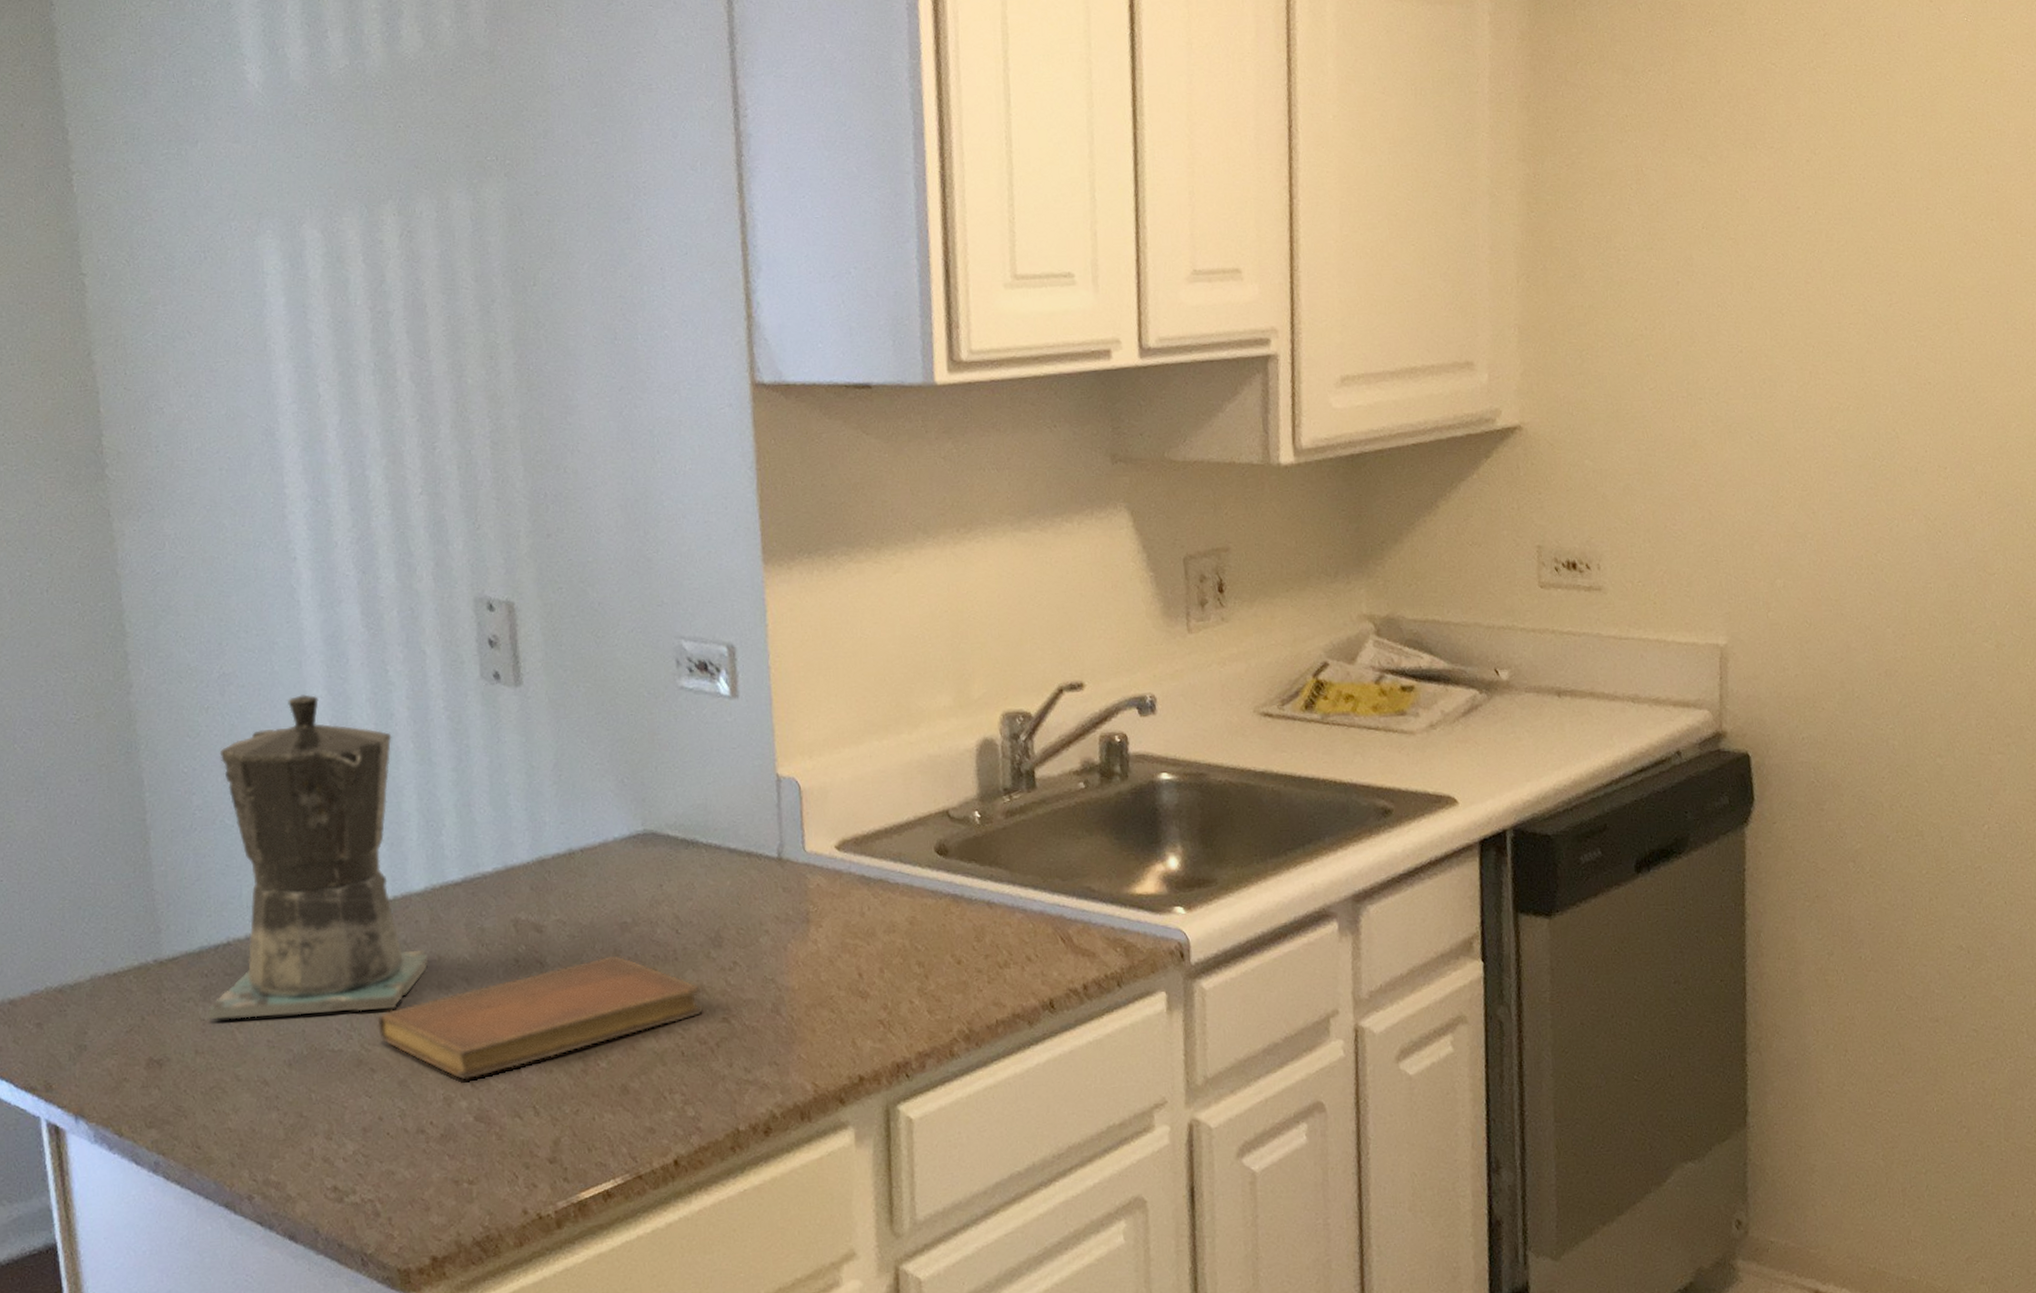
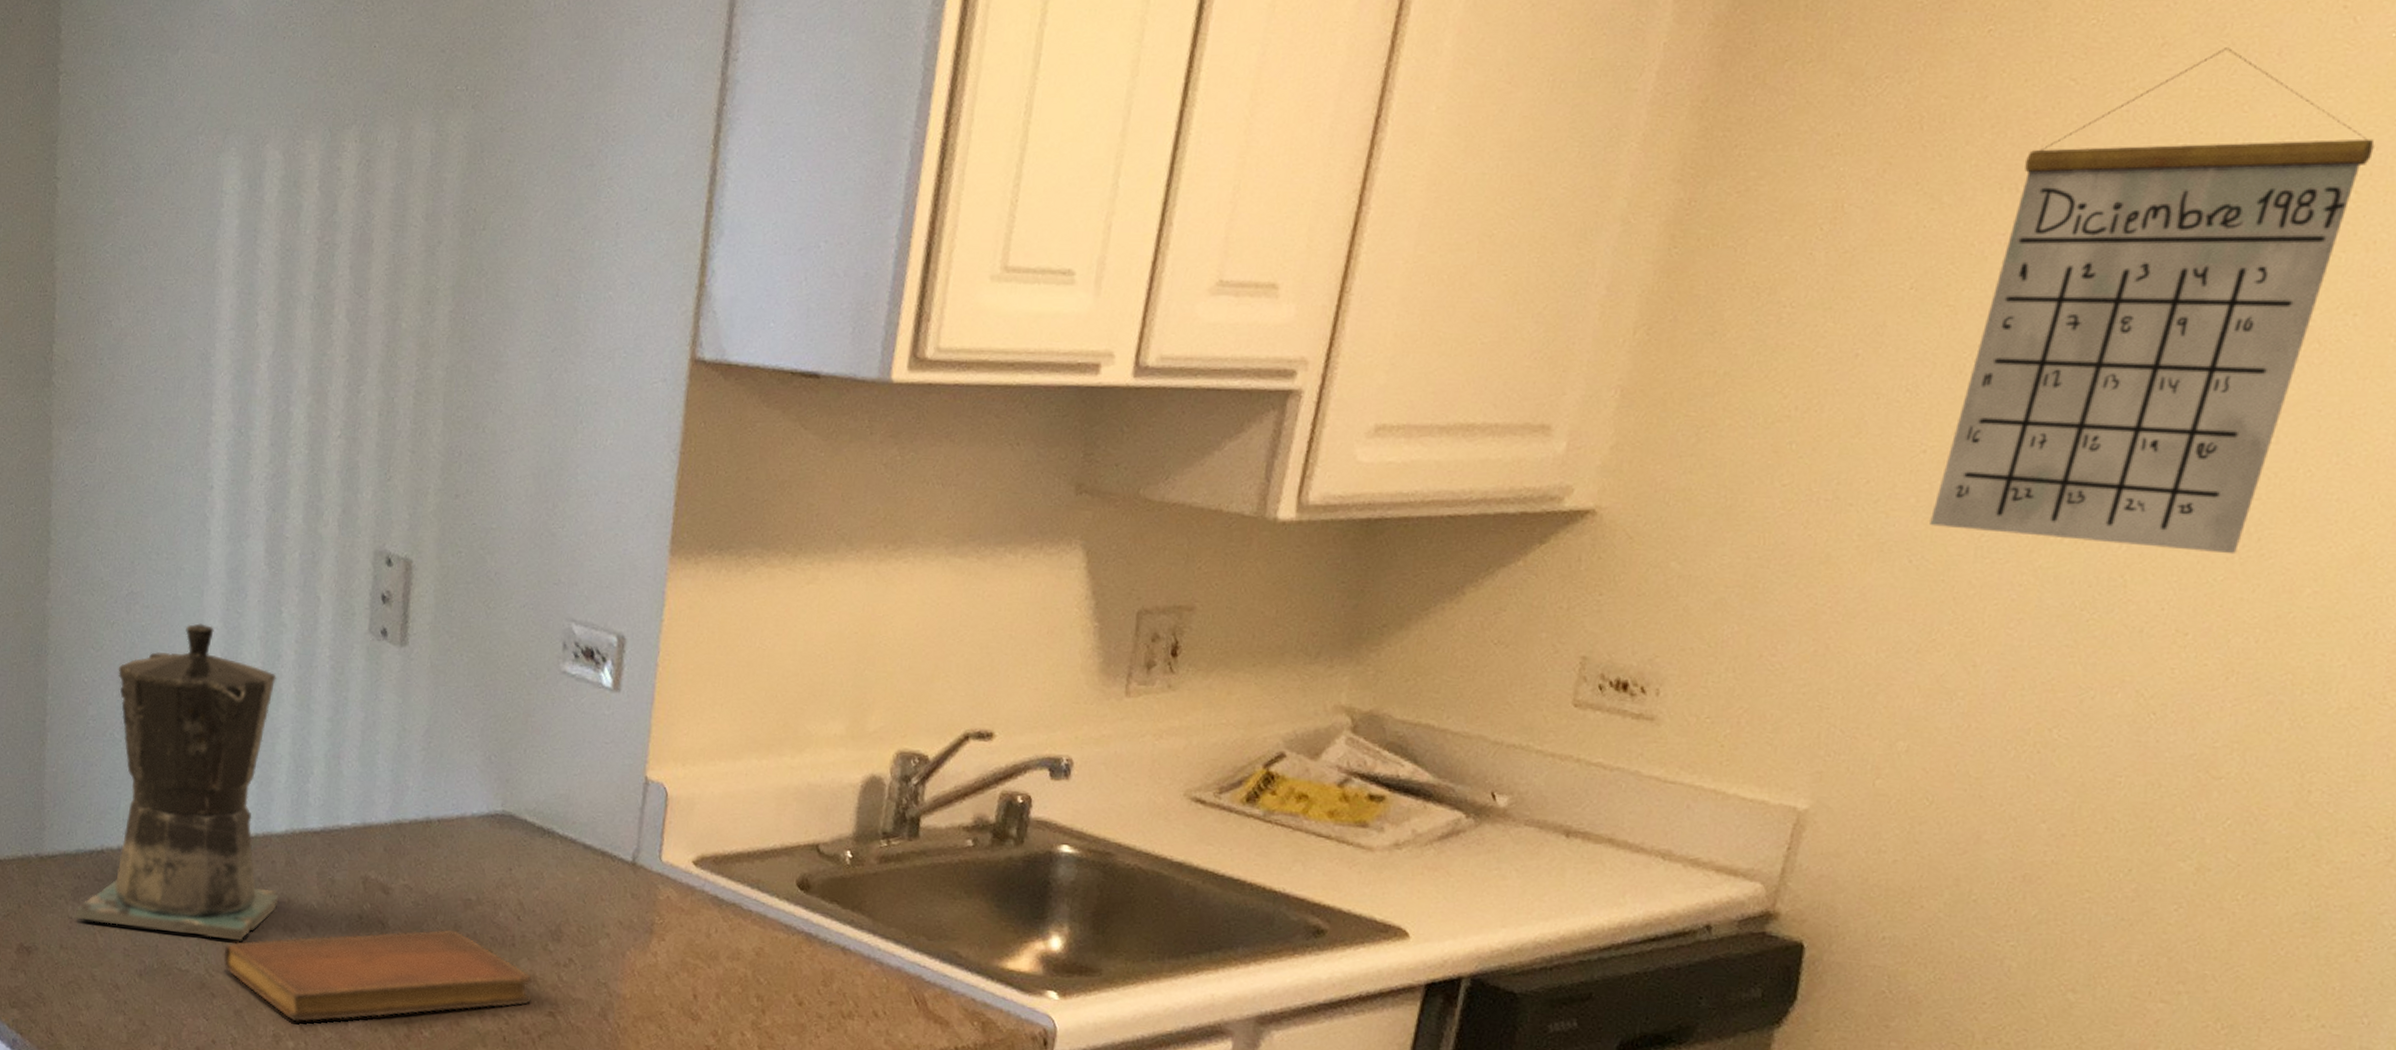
calendar: none [1756,34,1974,408] -> present [1929,48,2375,555]

